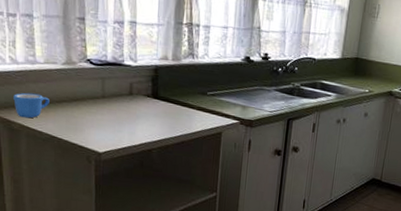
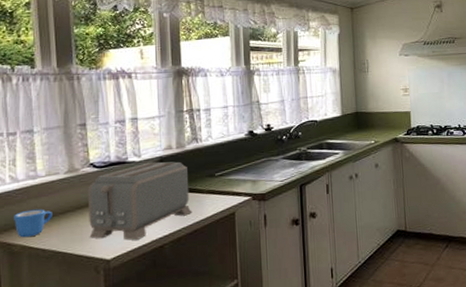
toaster: none [83,68,182,140] -> present [87,161,192,240]

